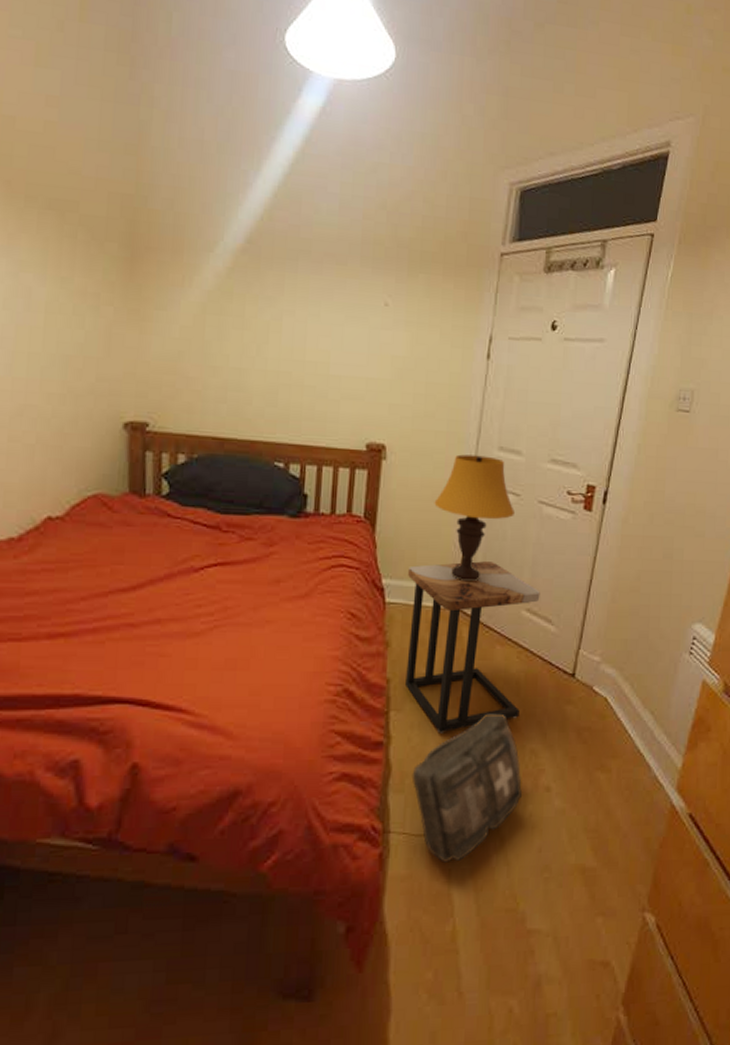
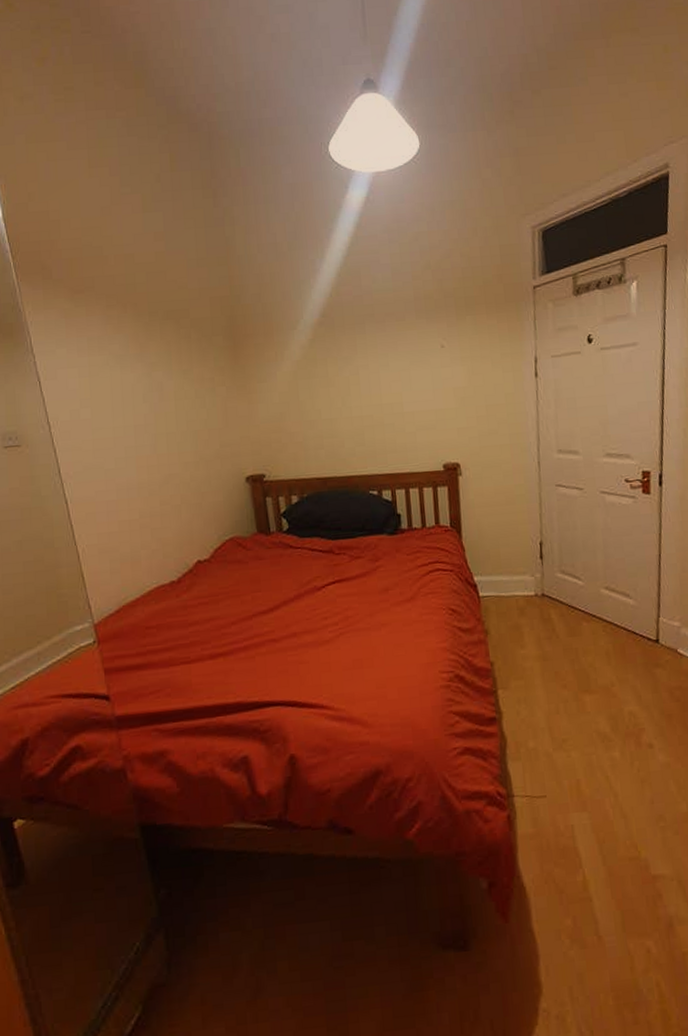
side table: present [406,561,540,733] -> none [495,550,616,705]
backpack: present [411,713,522,863] -> none [525,682,627,820]
table lamp: present [434,454,515,582] -> none [508,459,581,570]

